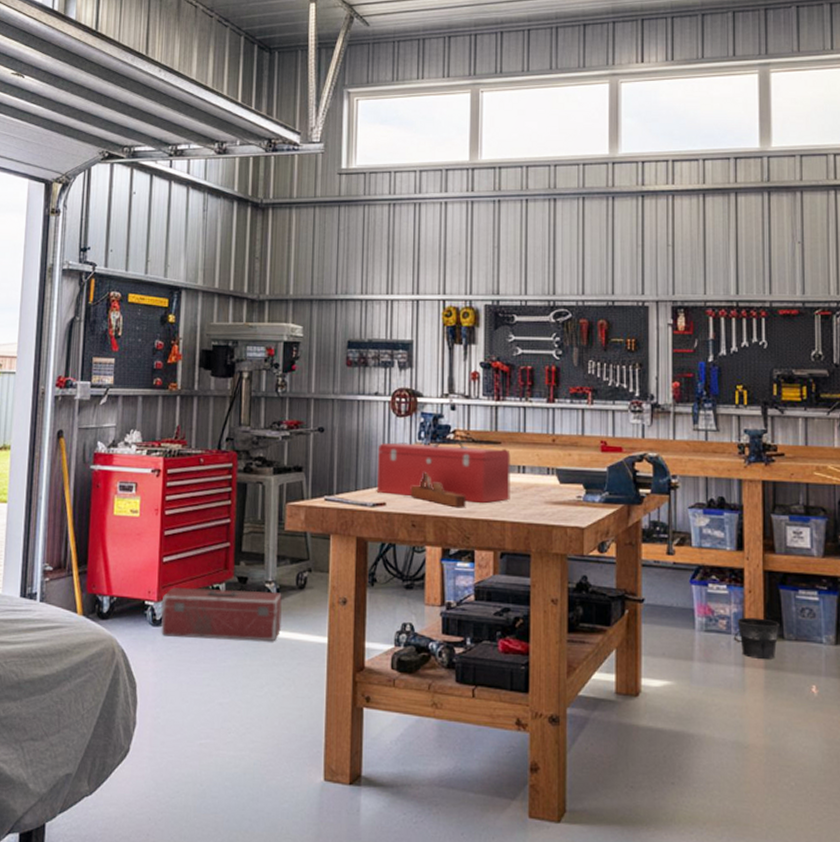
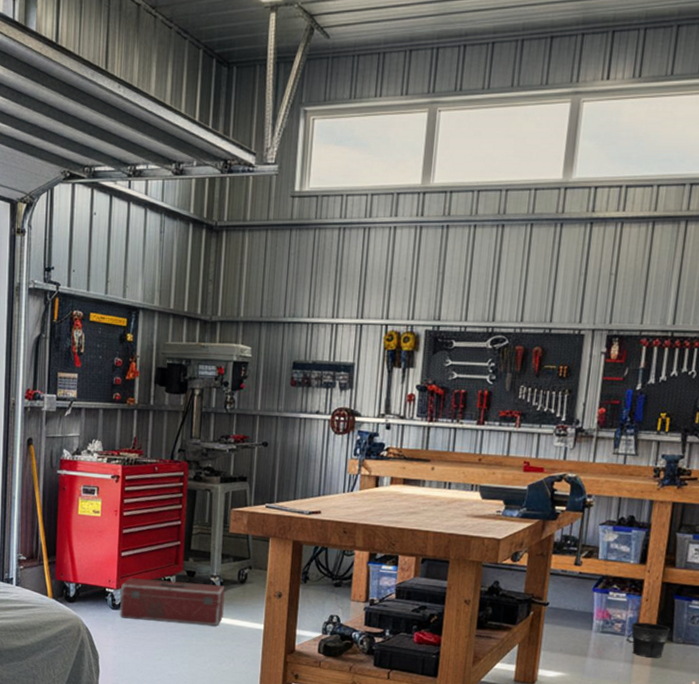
toolbox: present [376,438,511,504] -> none [313,454,439,515]
hand plane: present [410,472,466,508] -> none [343,485,395,518]

